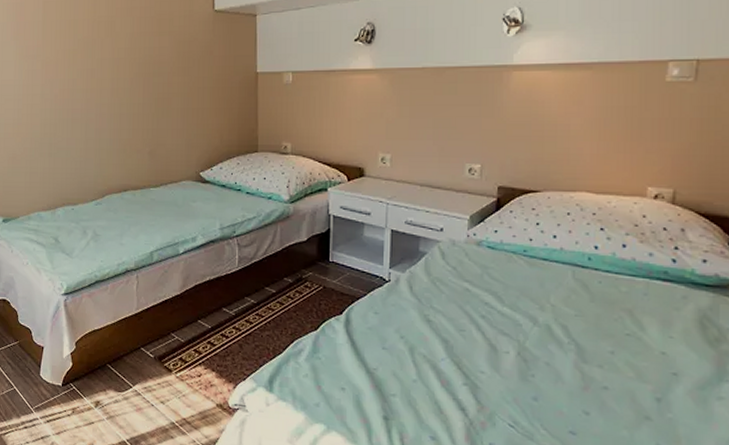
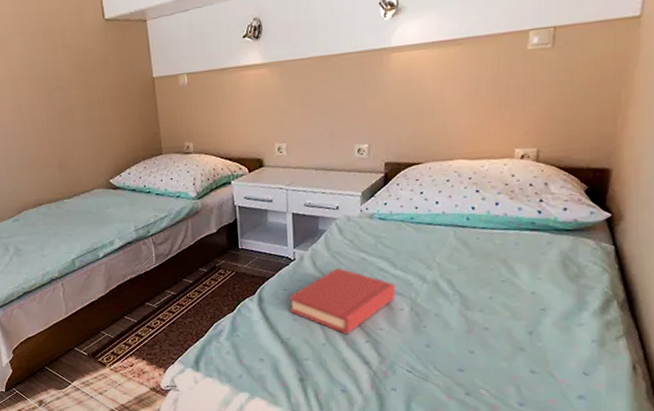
hardback book: none [379,295,502,373] -> present [289,267,396,334]

